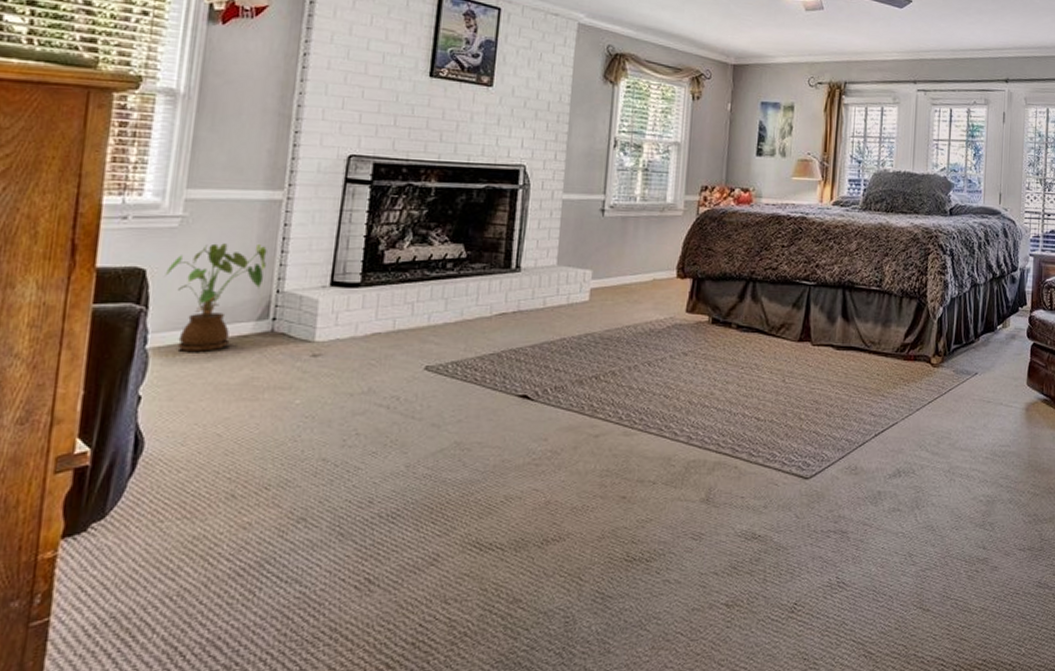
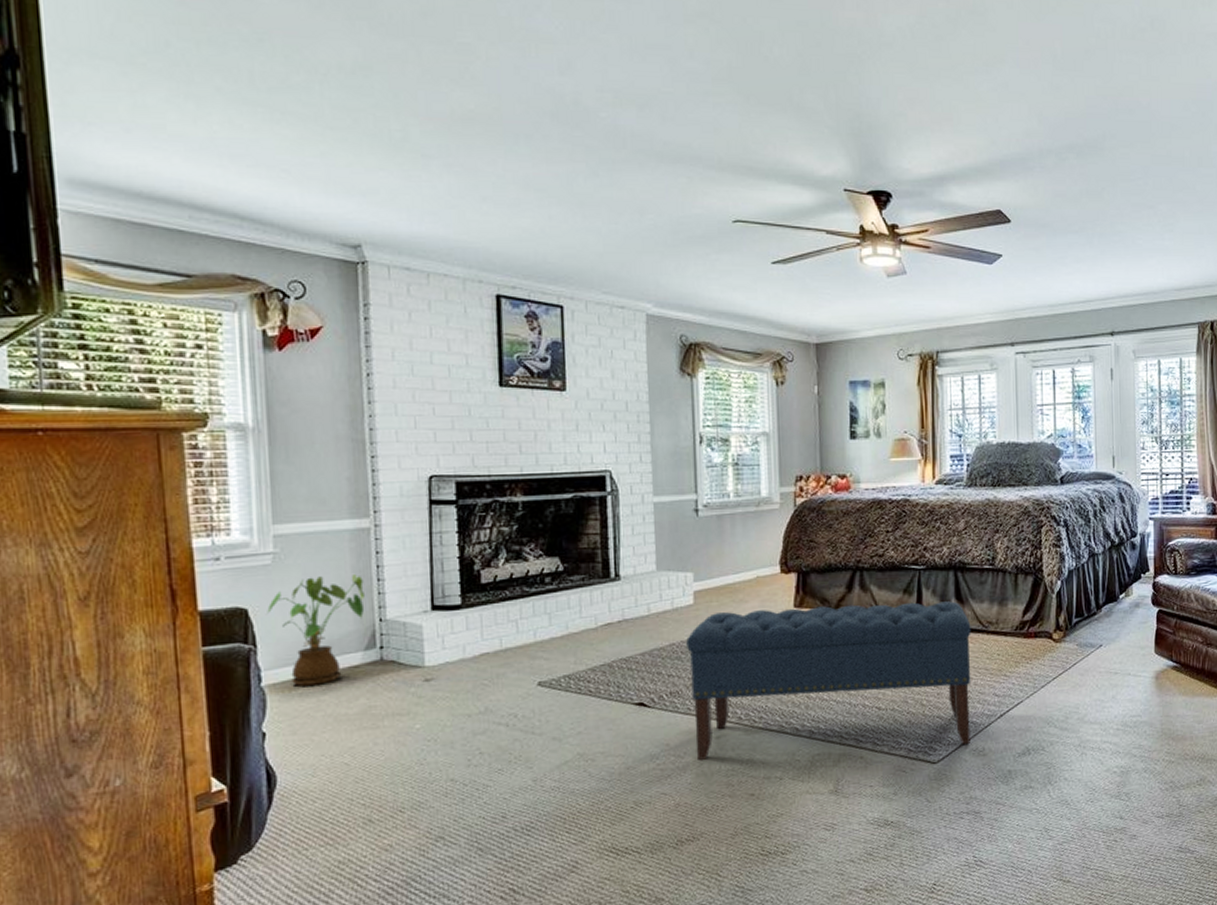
bench: none [574,312,854,461] -> present [686,601,971,760]

